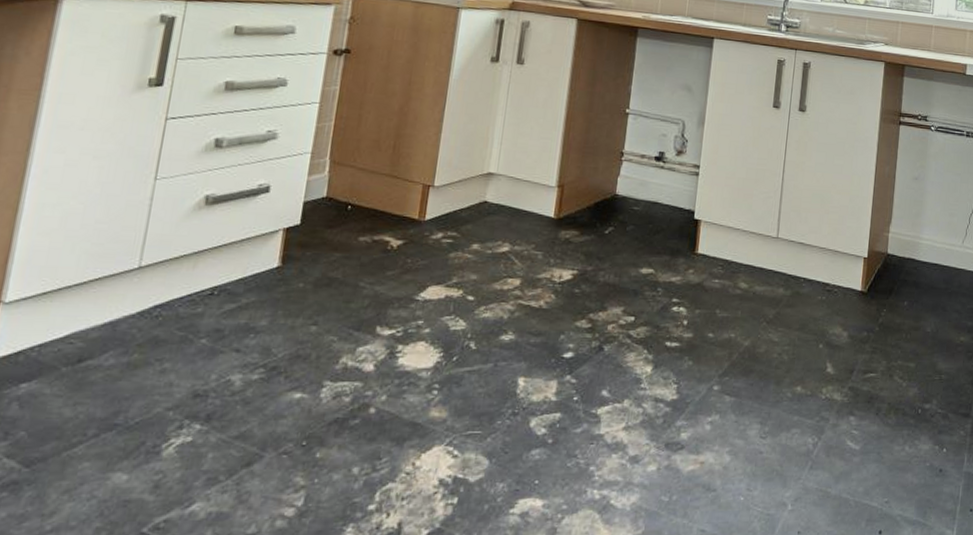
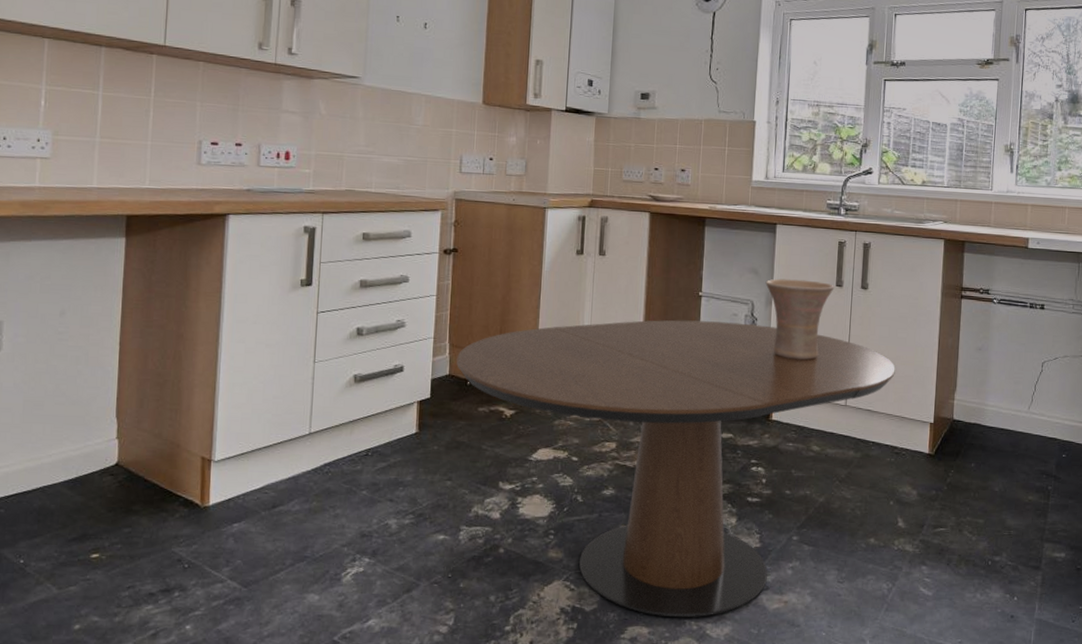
dining table: none [337,138,831,486] -> present [457,320,896,618]
vase: none [698,97,771,187] -> present [765,278,834,360]

